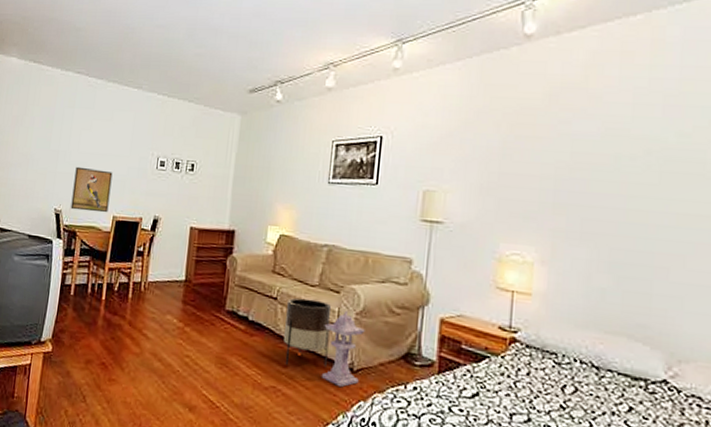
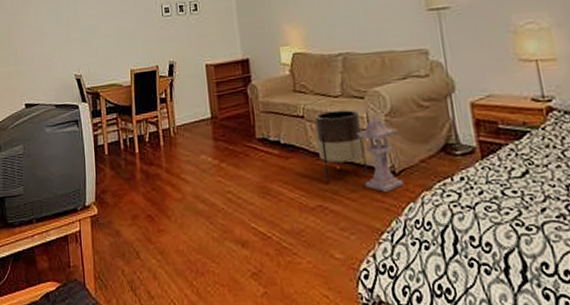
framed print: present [70,166,113,213] -> none [87,28,125,72]

